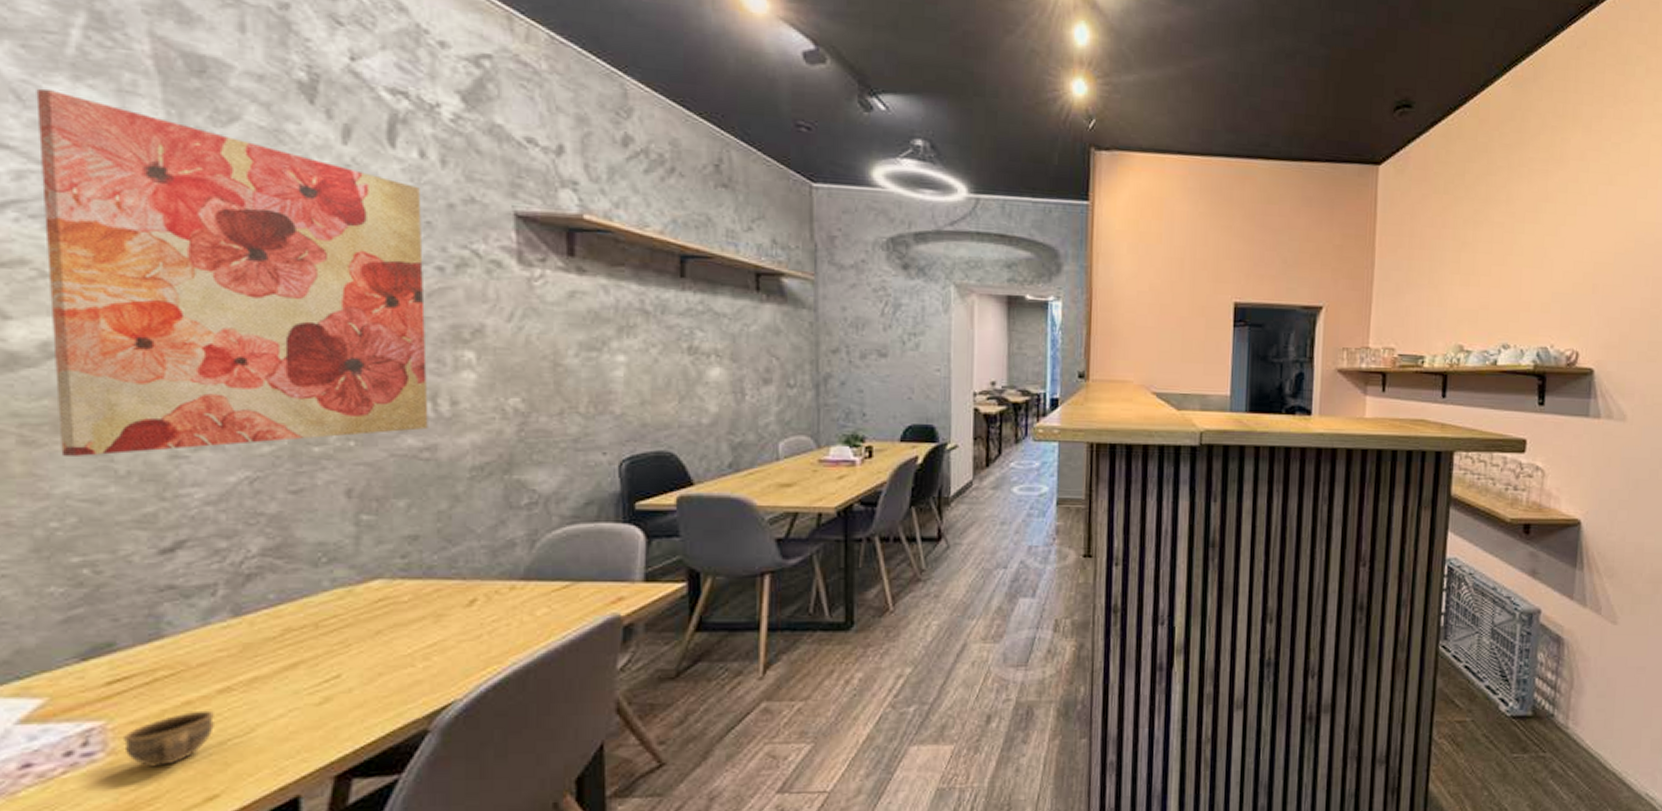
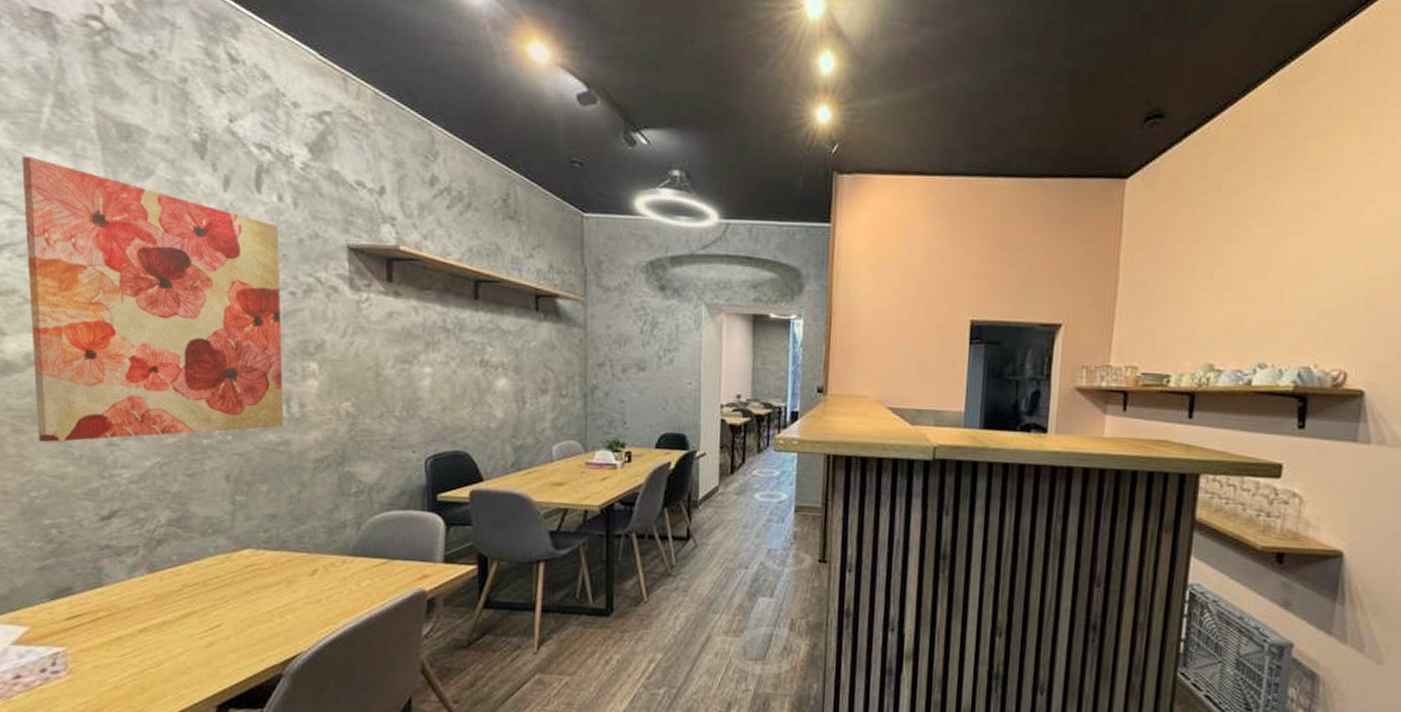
cup: present [124,710,214,767] -> none [78,644,136,686]

